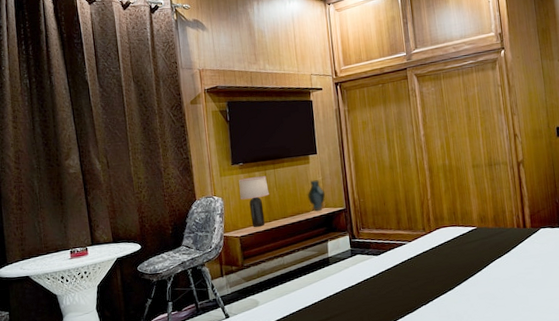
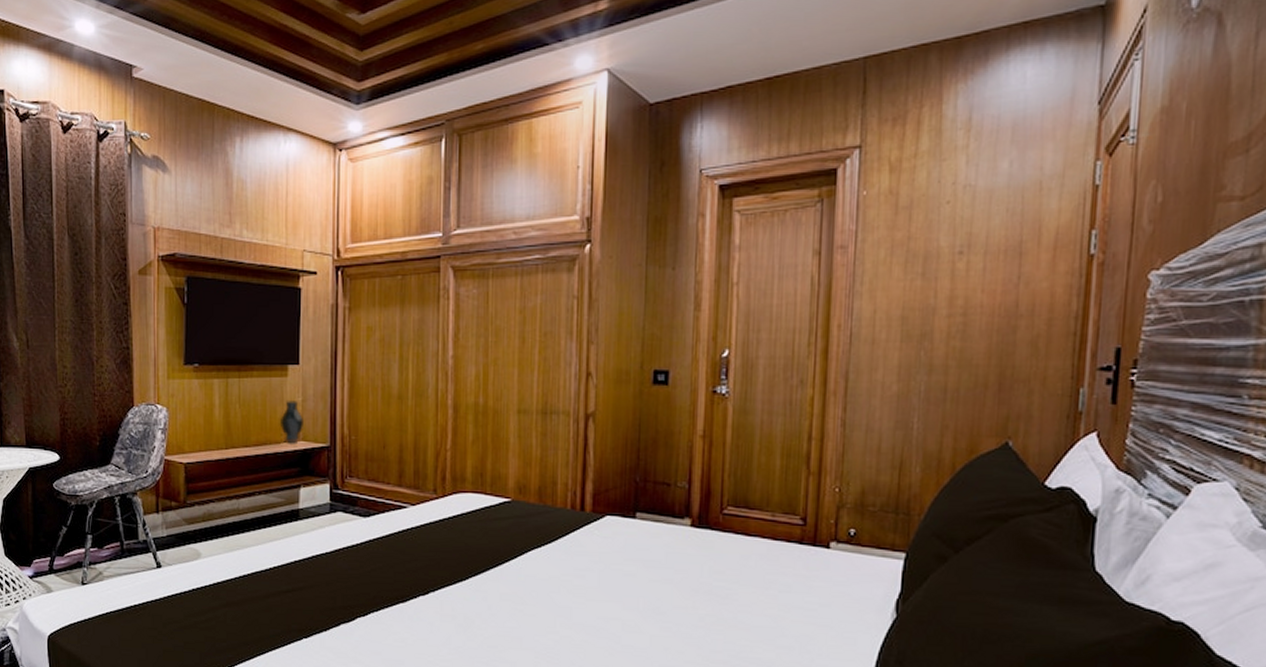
table lamp: present [239,176,269,228] -> none [190,385,229,455]

